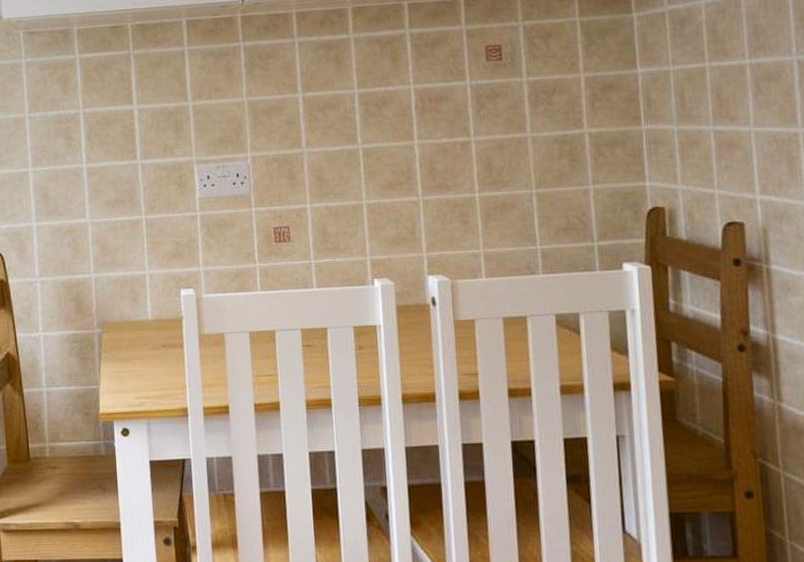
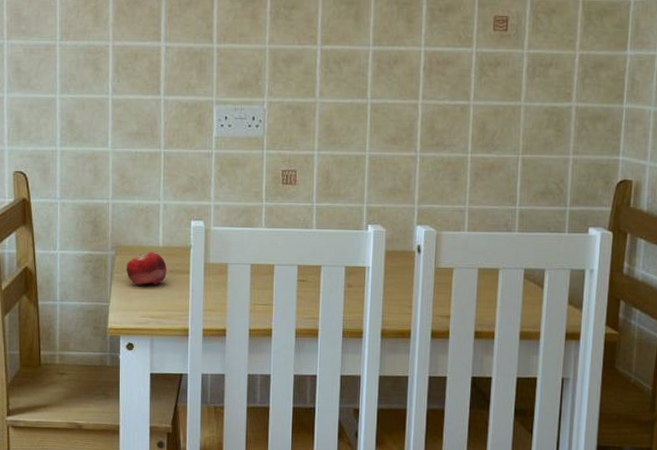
fruit: none [114,326,159,363] -> present [126,252,167,285]

